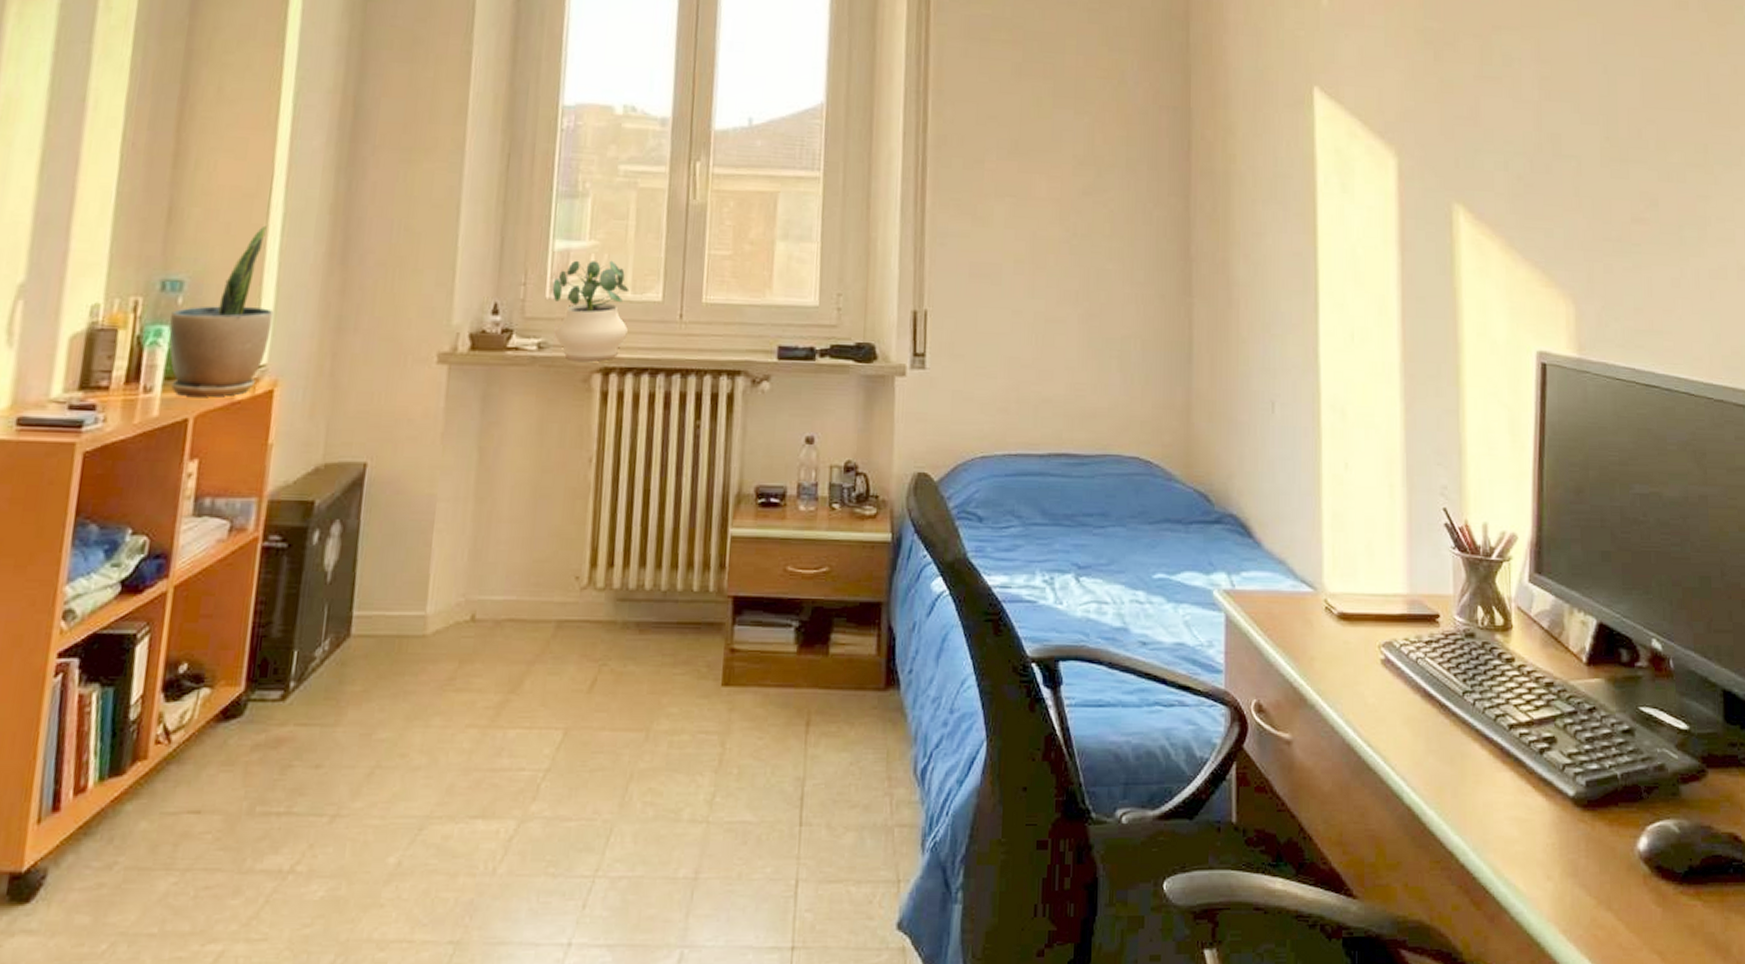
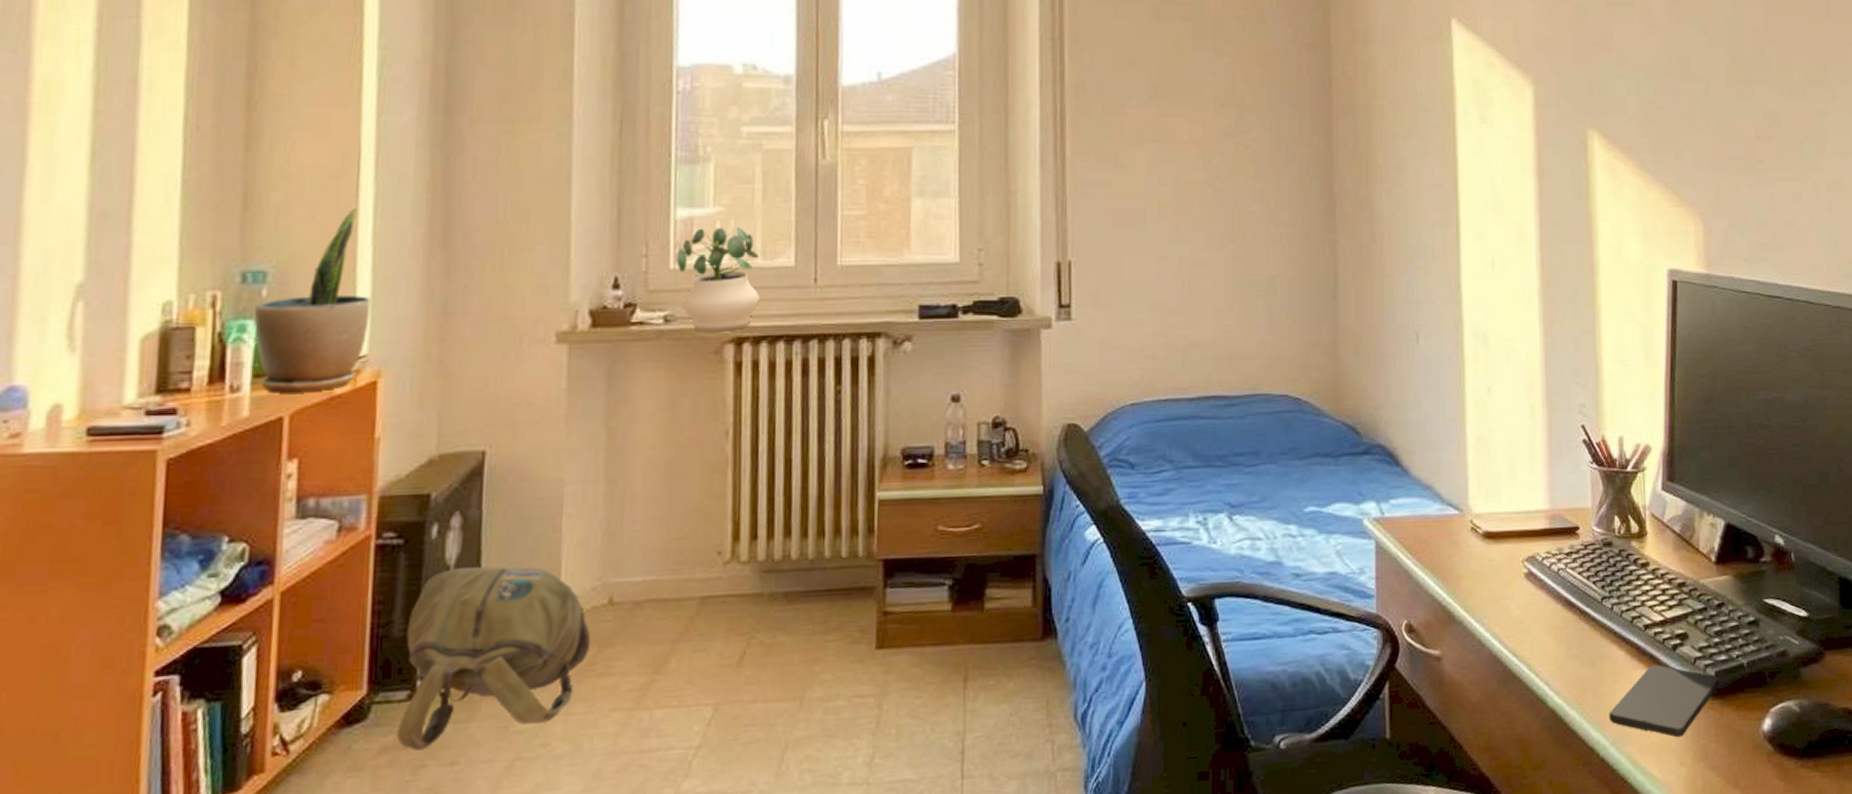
backpack: none [268,575,453,750] -> present [397,566,591,750]
smartphone: none [1469,768,1591,849] -> present [1609,664,1720,738]

